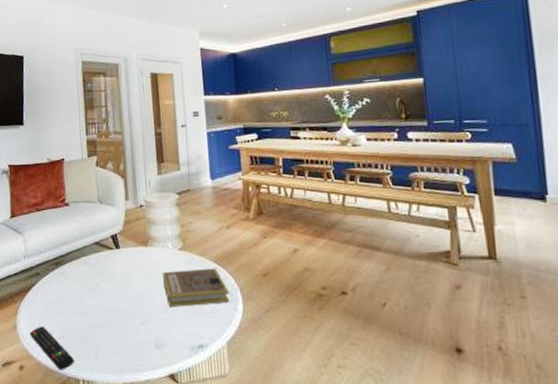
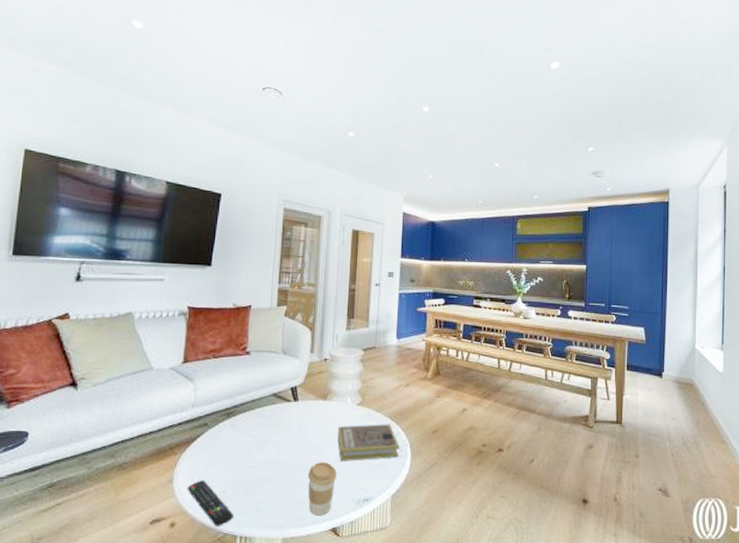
coffee cup: none [138,308,168,362] -> present [307,462,337,516]

